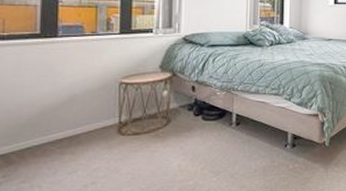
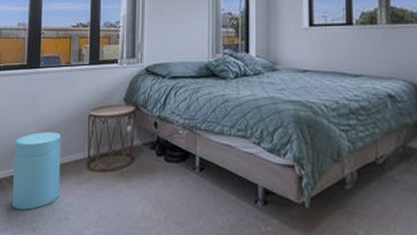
trash can: none [24,101,87,182] -> present [12,131,62,210]

